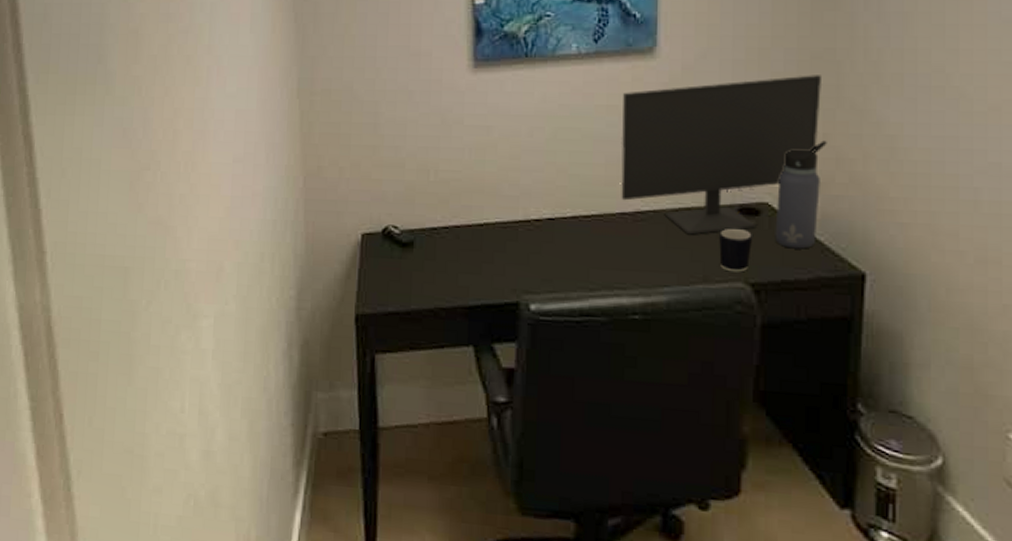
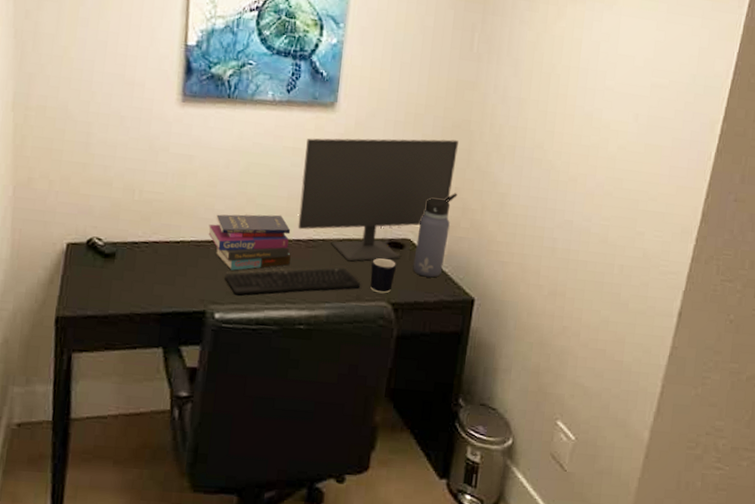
books: none [515,185,615,254] -> present [208,214,291,271]
computer keyboard: none [538,242,708,282] -> present [225,266,361,296]

